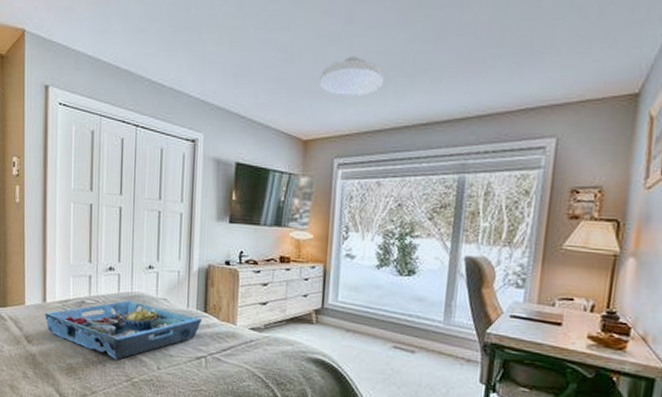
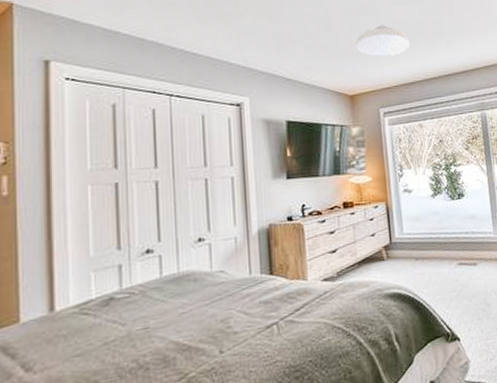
serving tray: present [44,300,203,360] -> none [52,281,269,358]

